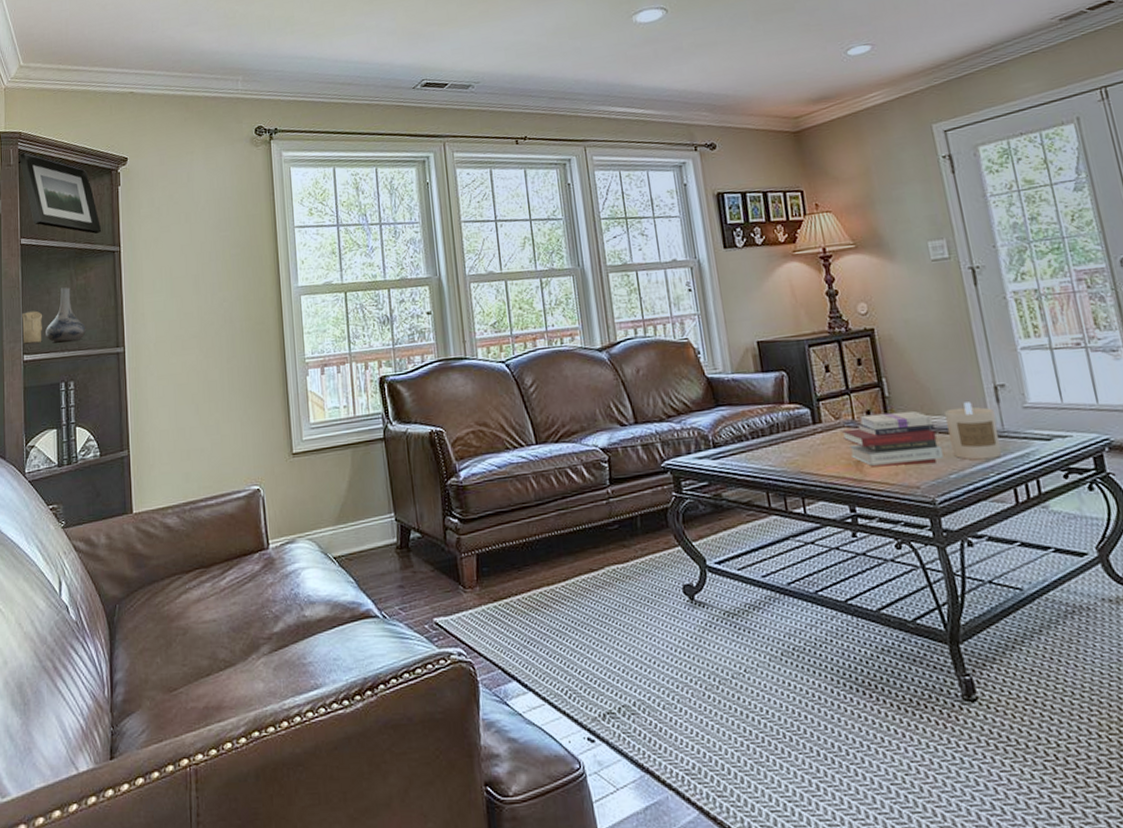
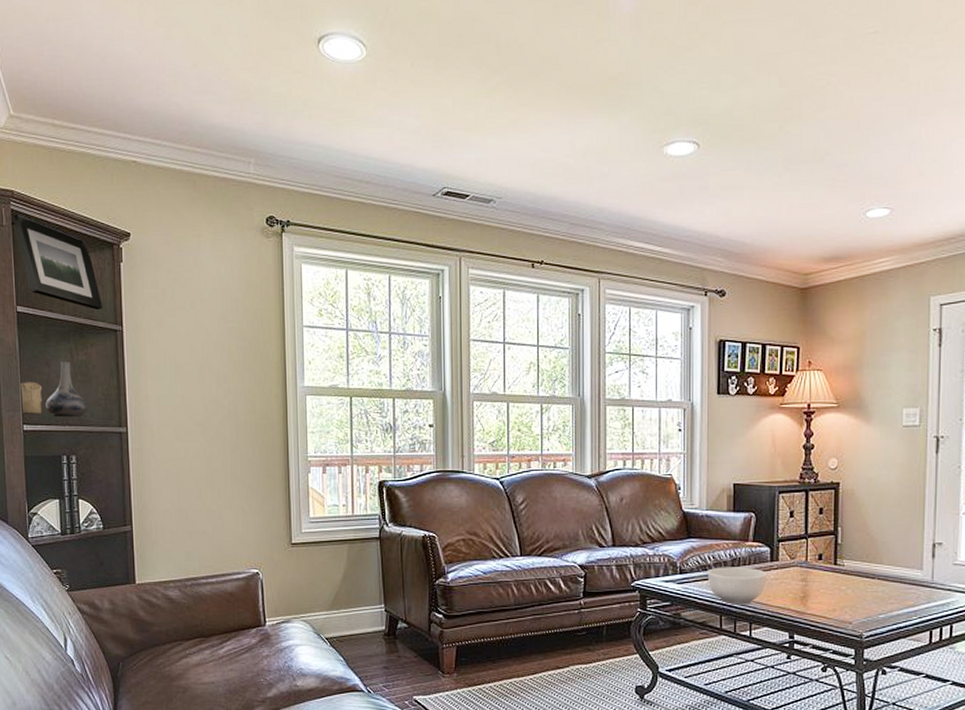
bowl: none [743,433,813,479] -> present [707,567,767,605]
books: present [841,410,944,467] -> none [794,557,877,604]
candle: present [944,402,1001,461] -> none [886,555,928,605]

